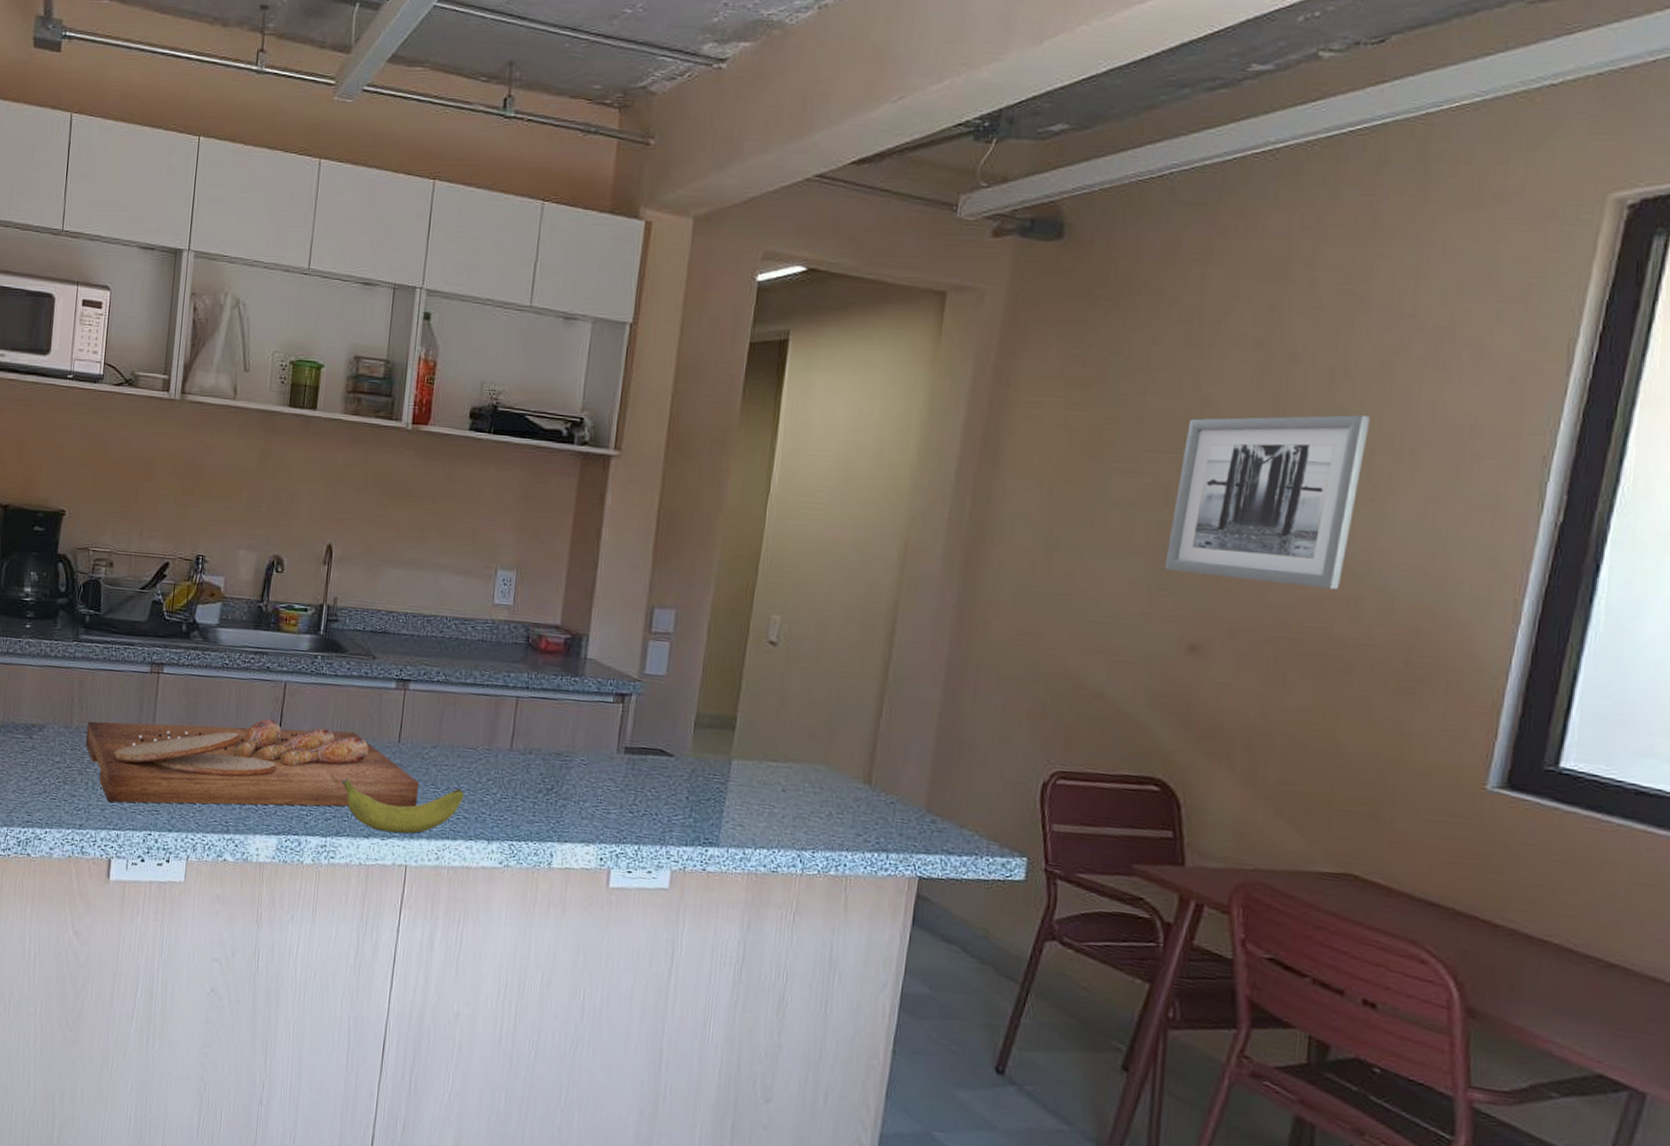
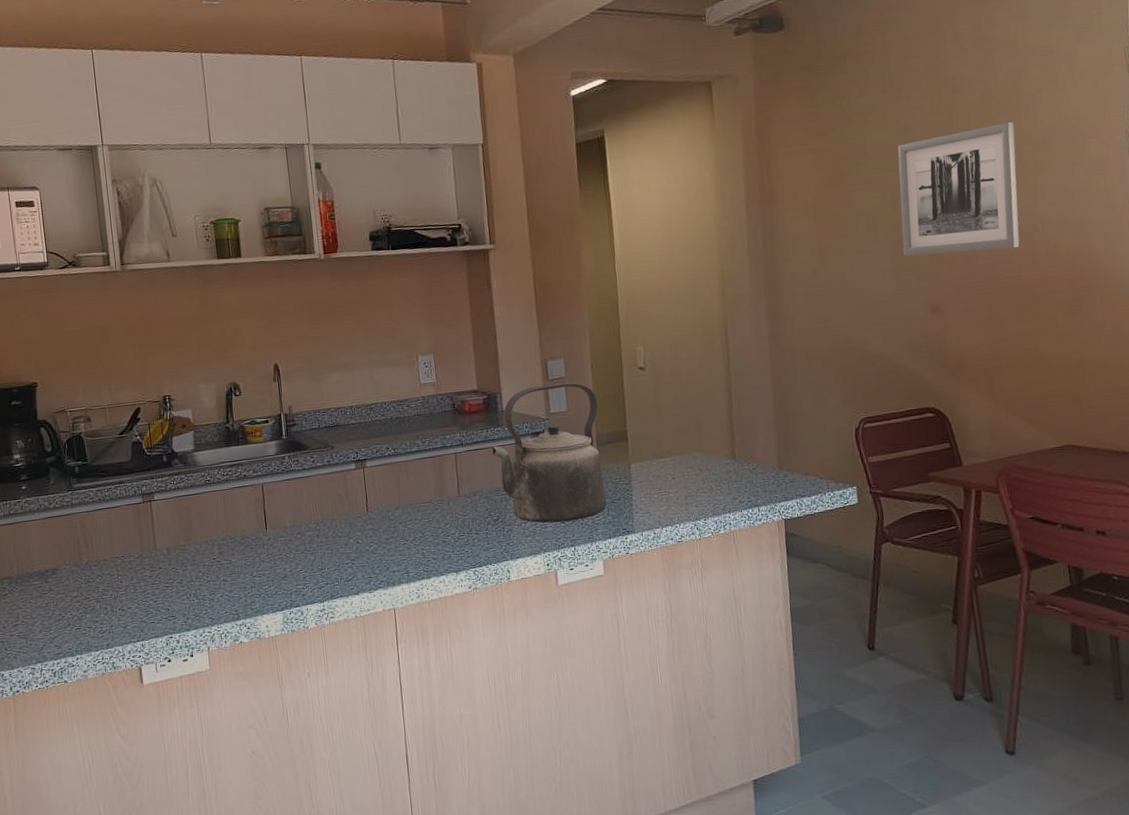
cutting board: present [85,719,419,808] -> none [95,511,393,619]
banana: present [341,777,465,834] -> none [327,537,430,586]
kettle: none [561,636,708,814] -> present [491,382,607,523]

